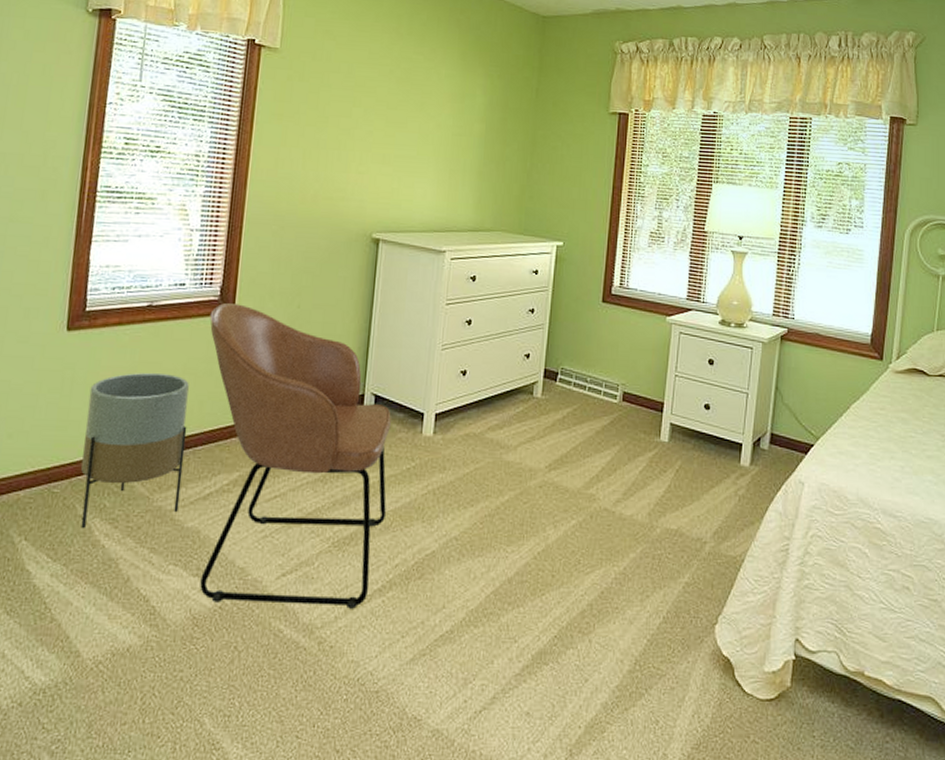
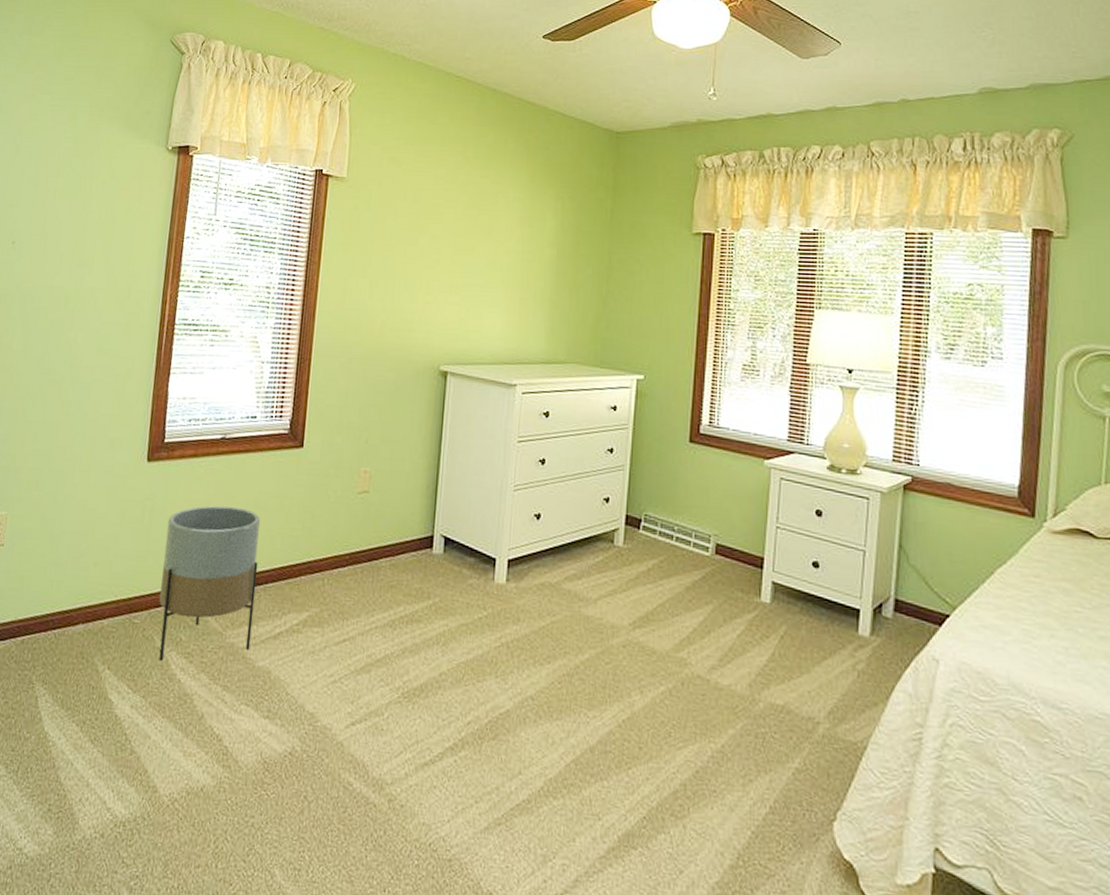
chair: present [200,302,391,609] -> none [270,436,462,767]

